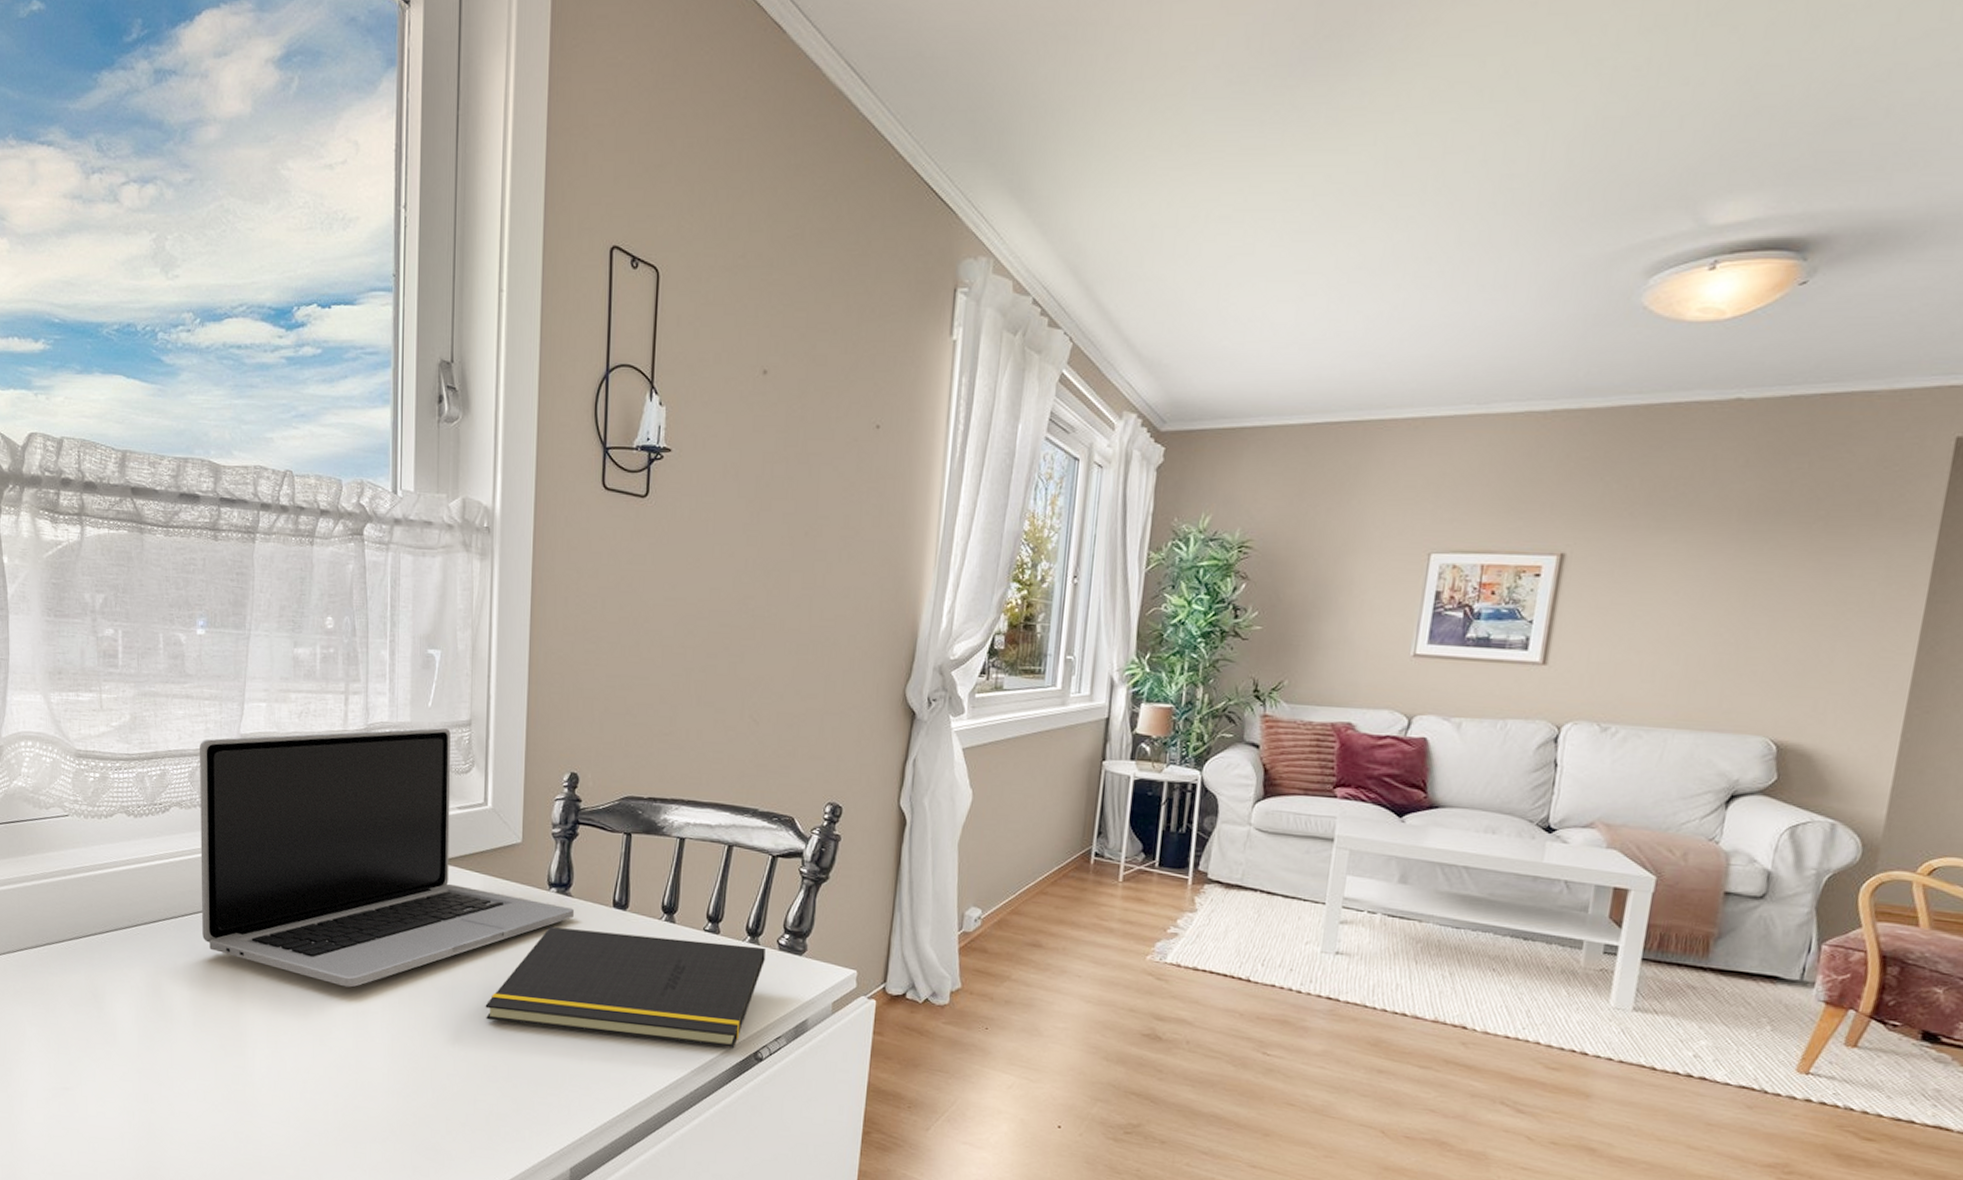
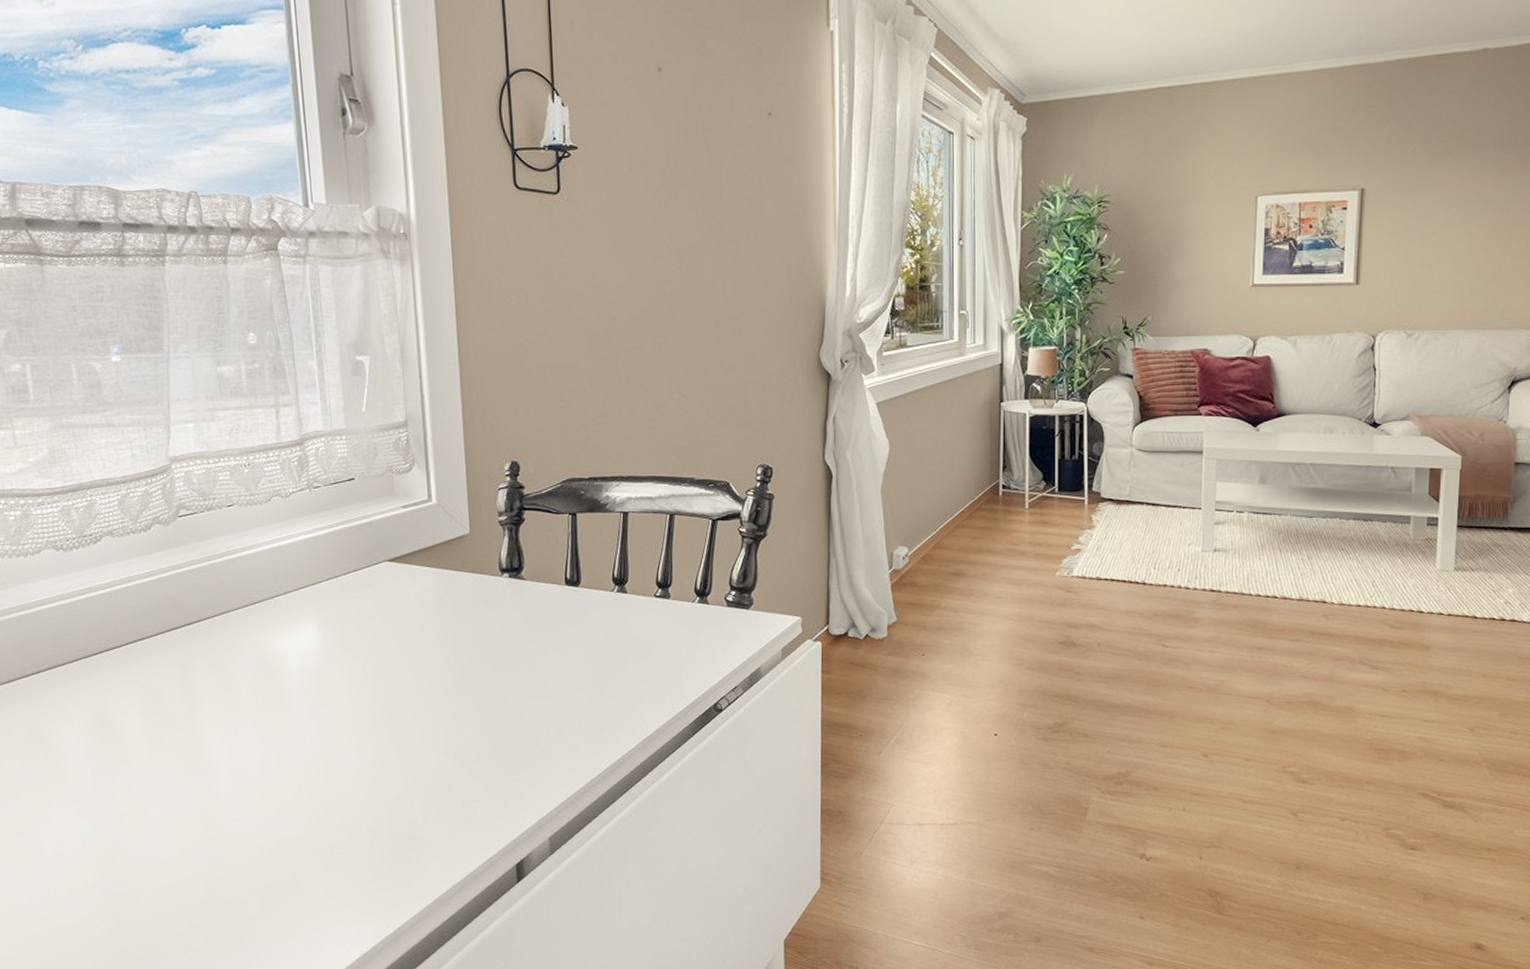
laptop: present [200,727,575,988] -> none [127,430,529,694]
notepad: present [485,927,765,1048] -> none [449,606,715,707]

